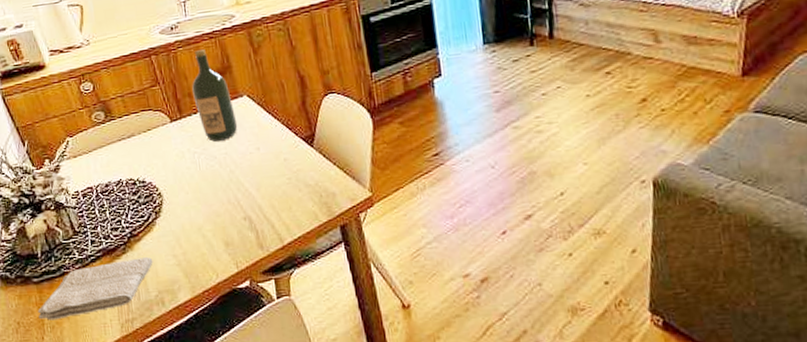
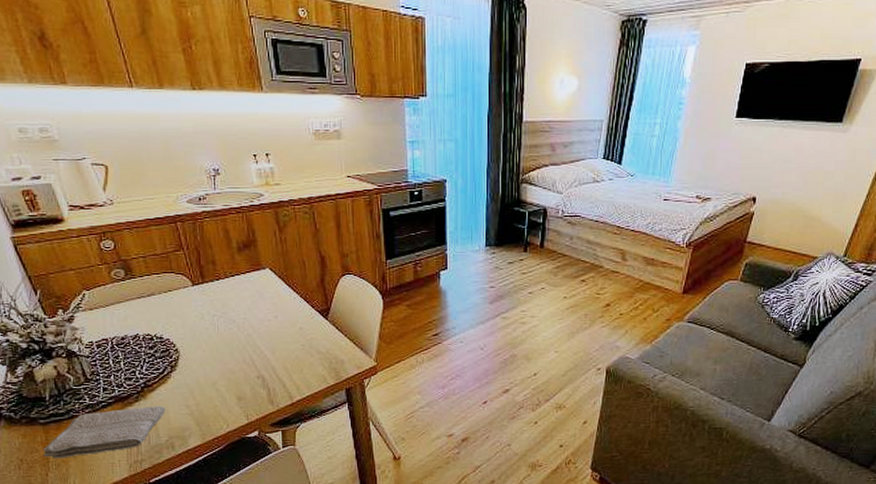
wine bottle: present [192,49,238,142] -> none [216,222,258,307]

